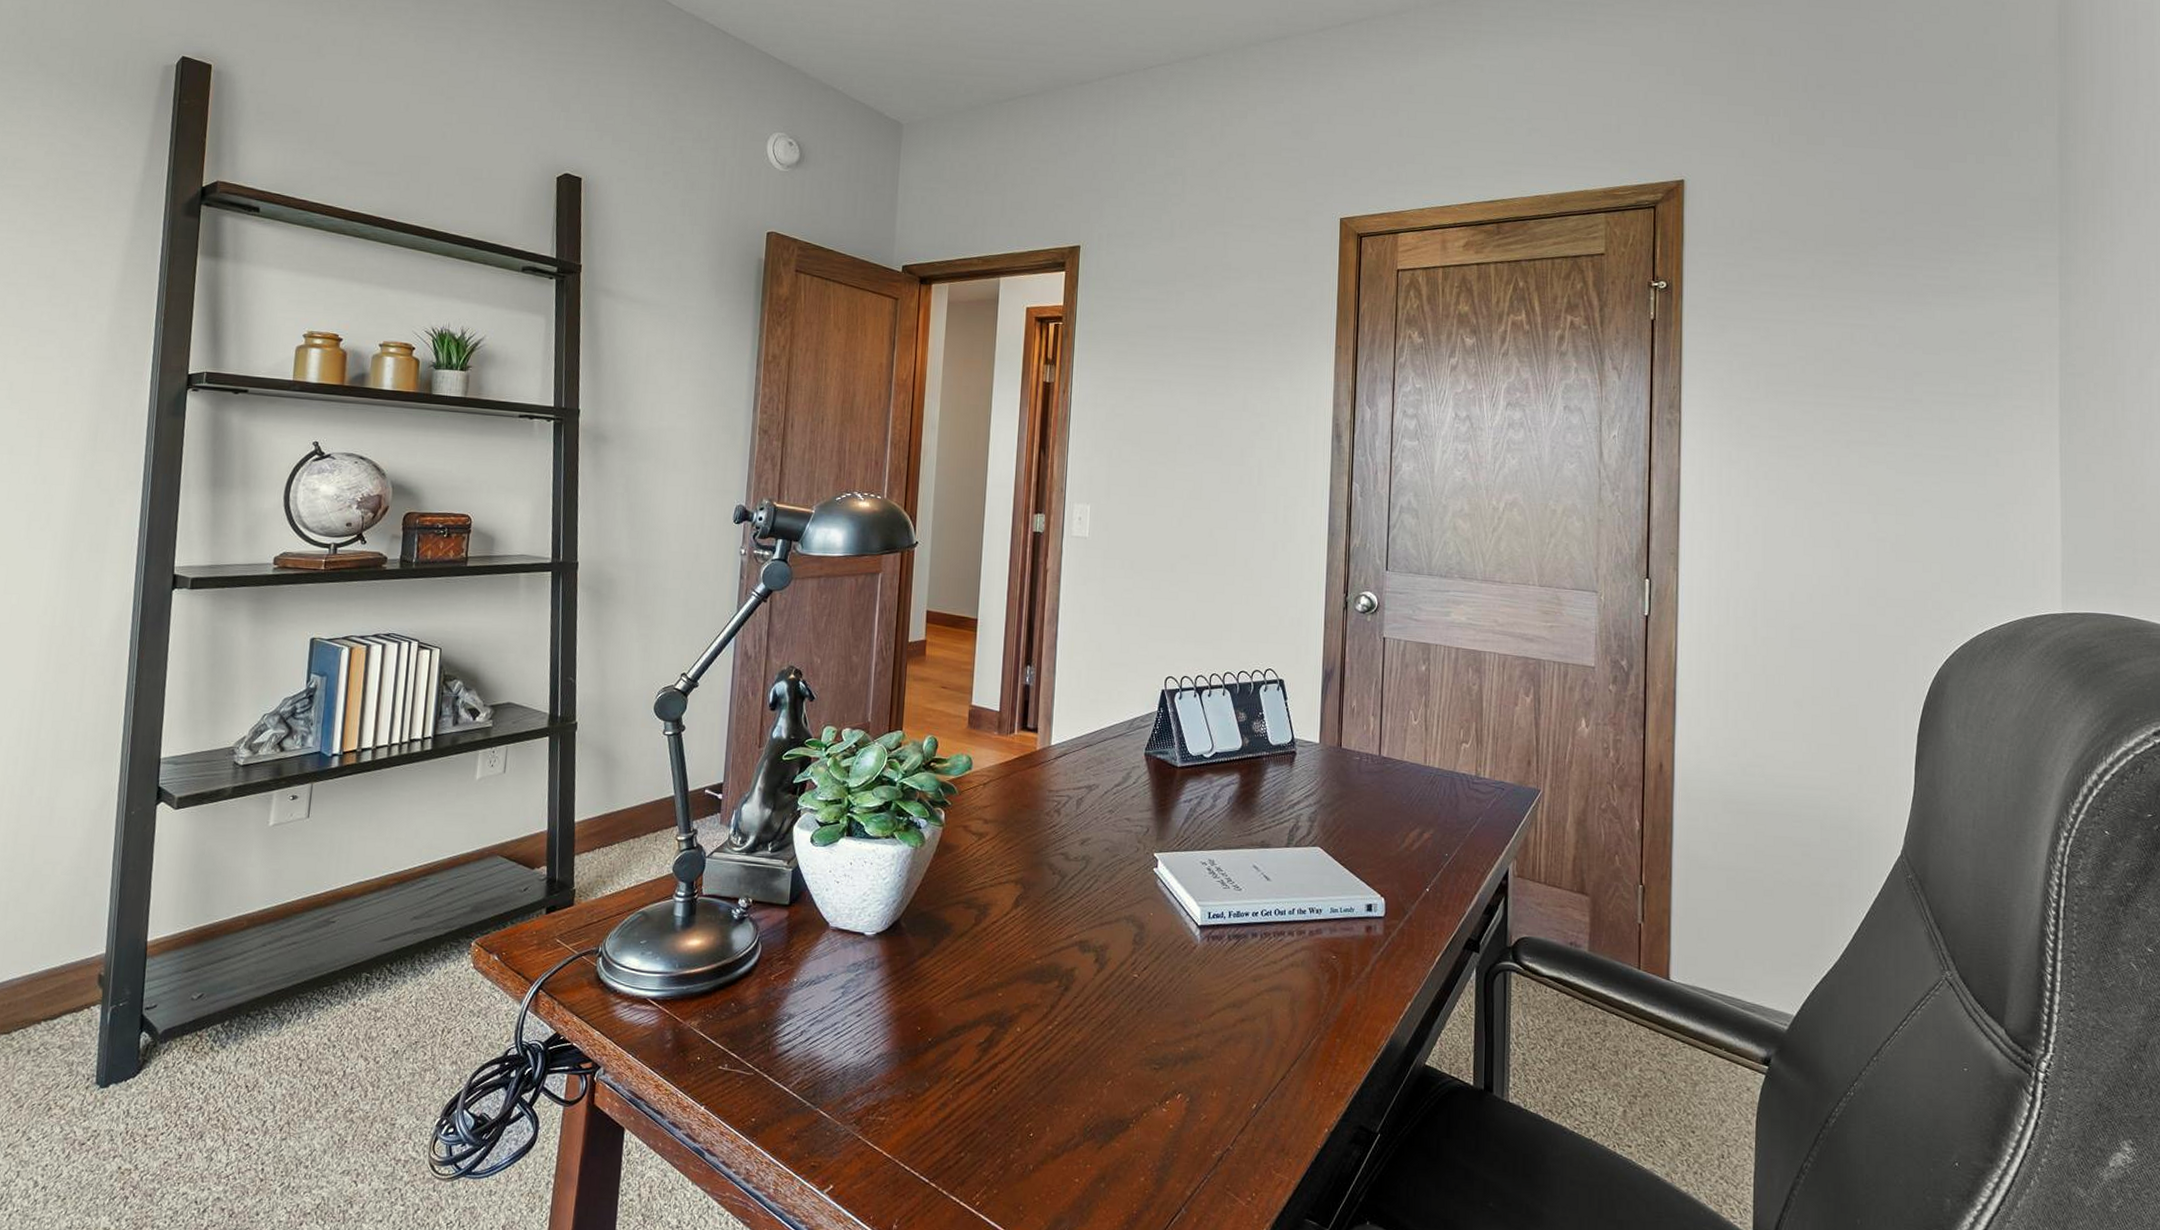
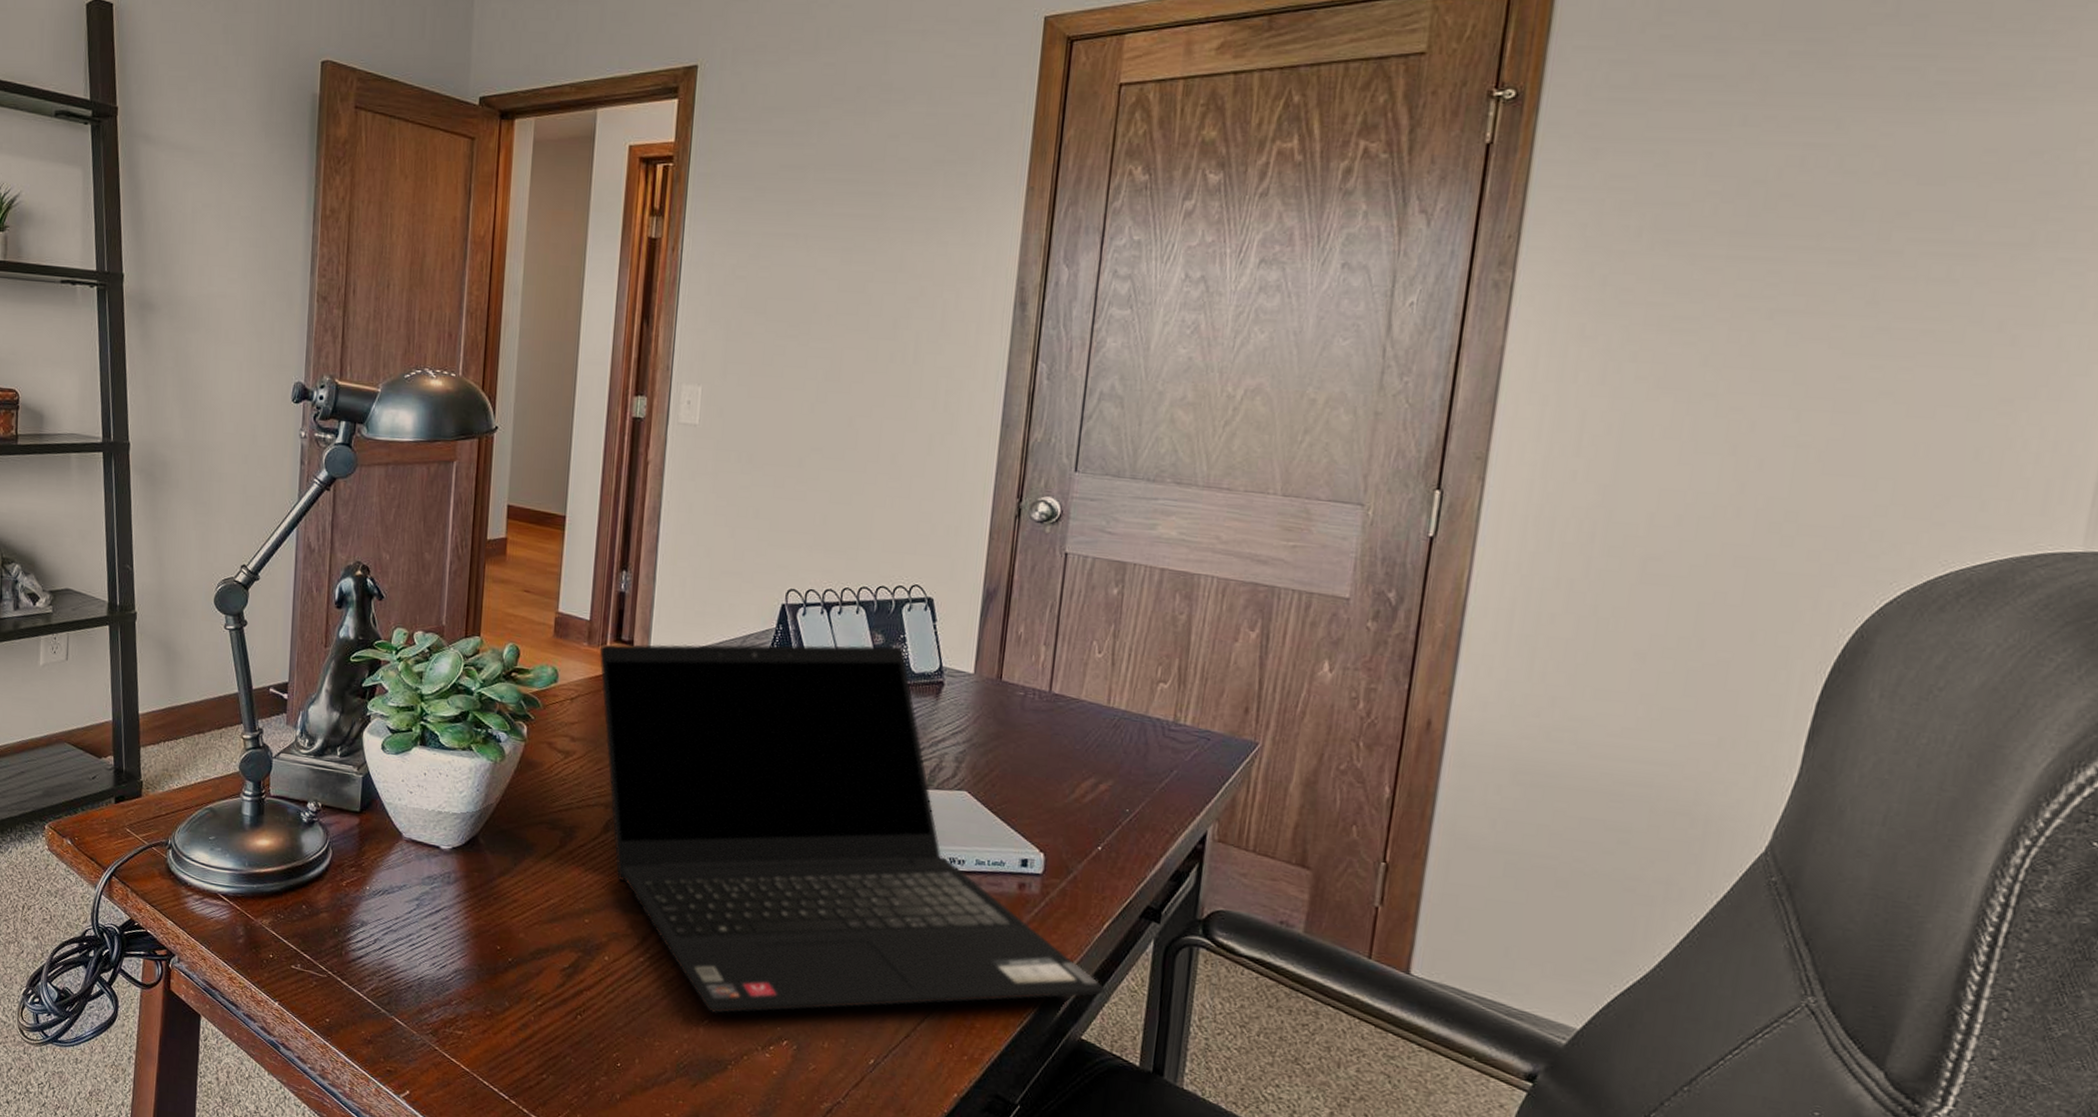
laptop computer: none [1008,722,1442,1074] -> present [599,644,1106,1013]

